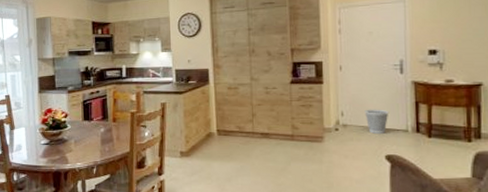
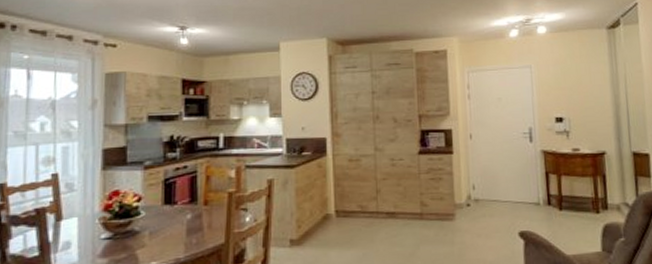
wastebasket: present [364,109,389,134] -> none [496,181,521,208]

